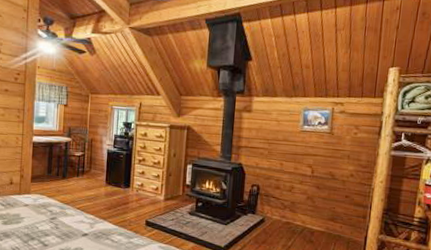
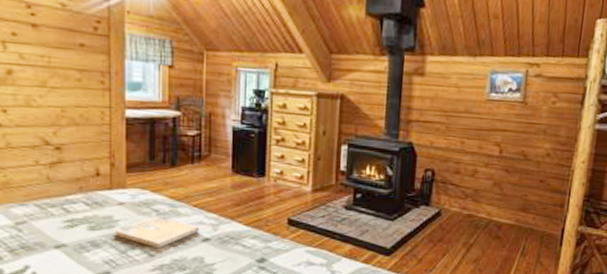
book: none [20,215,81,240] -> present [113,216,199,249]

